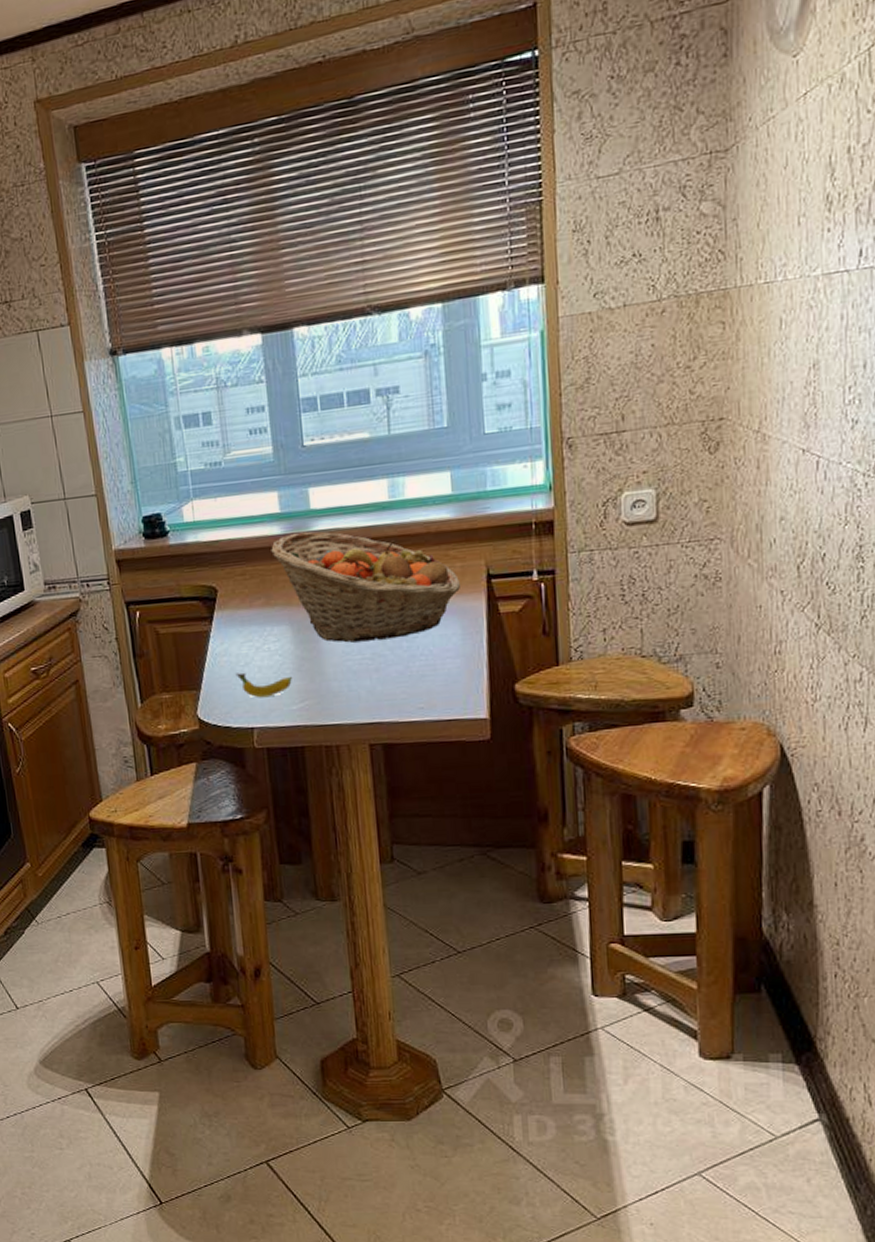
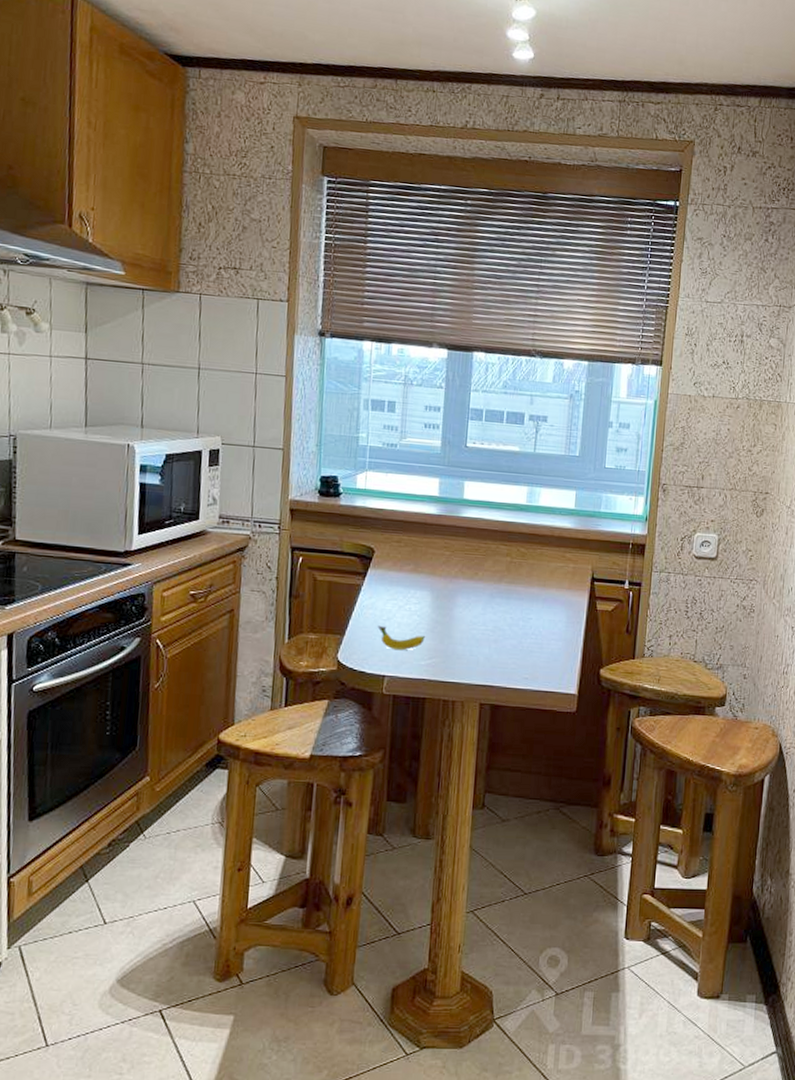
fruit basket: present [271,531,461,643] -> none [426,515,571,617]

